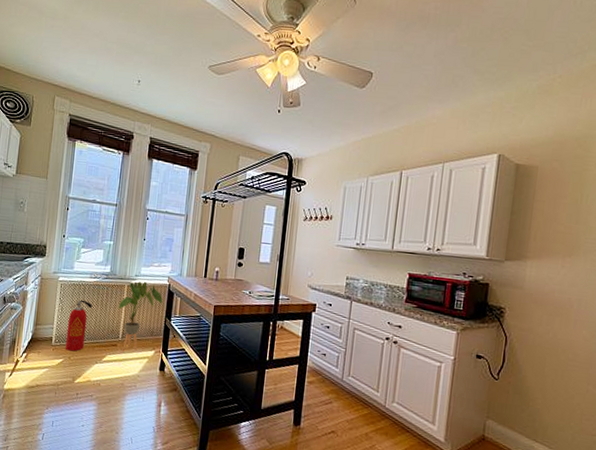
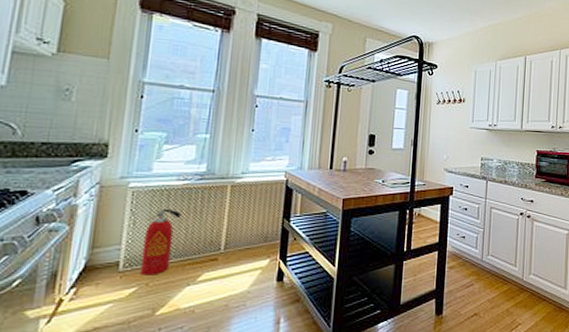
house plant: present [118,281,163,351] -> none [219,179,279,265]

